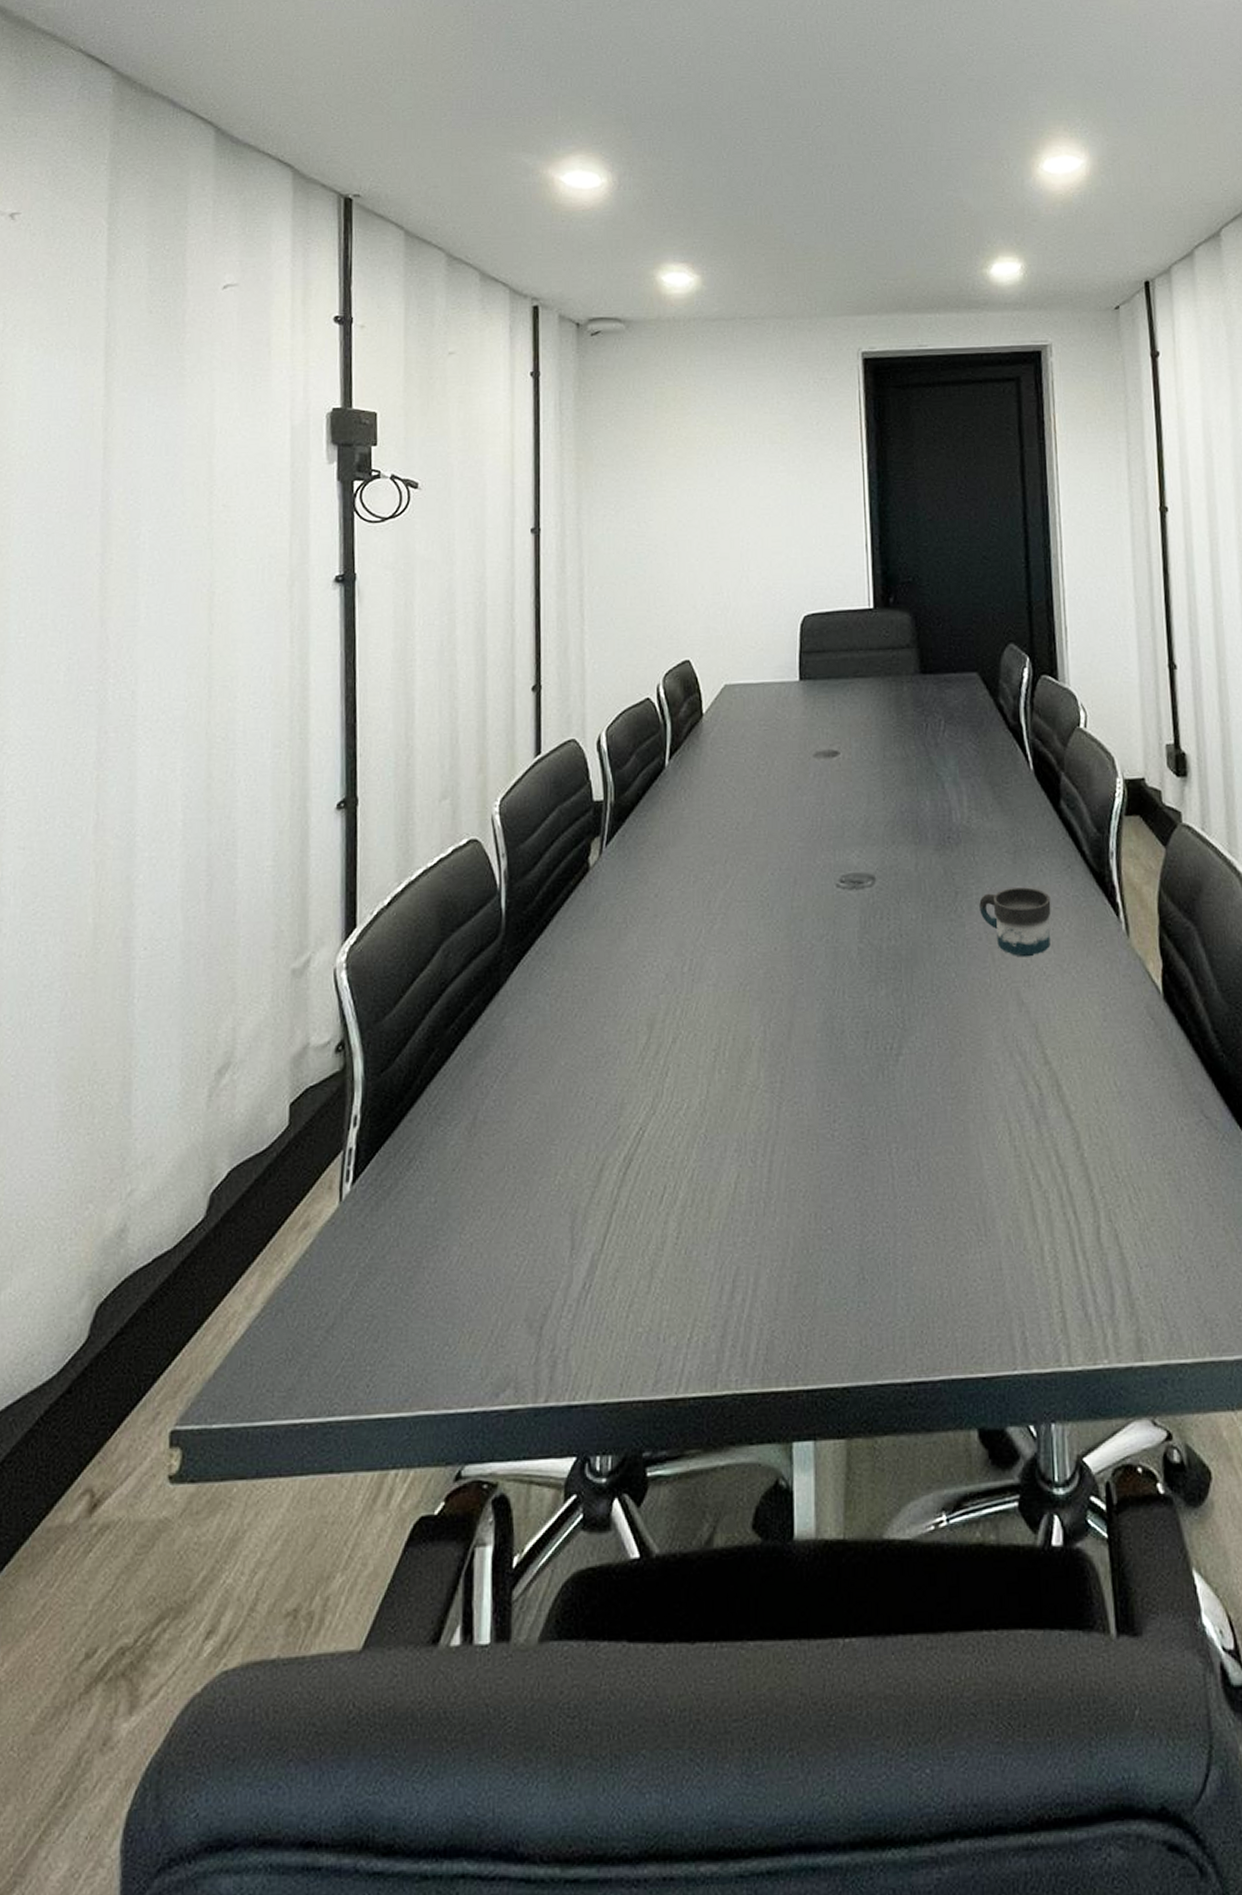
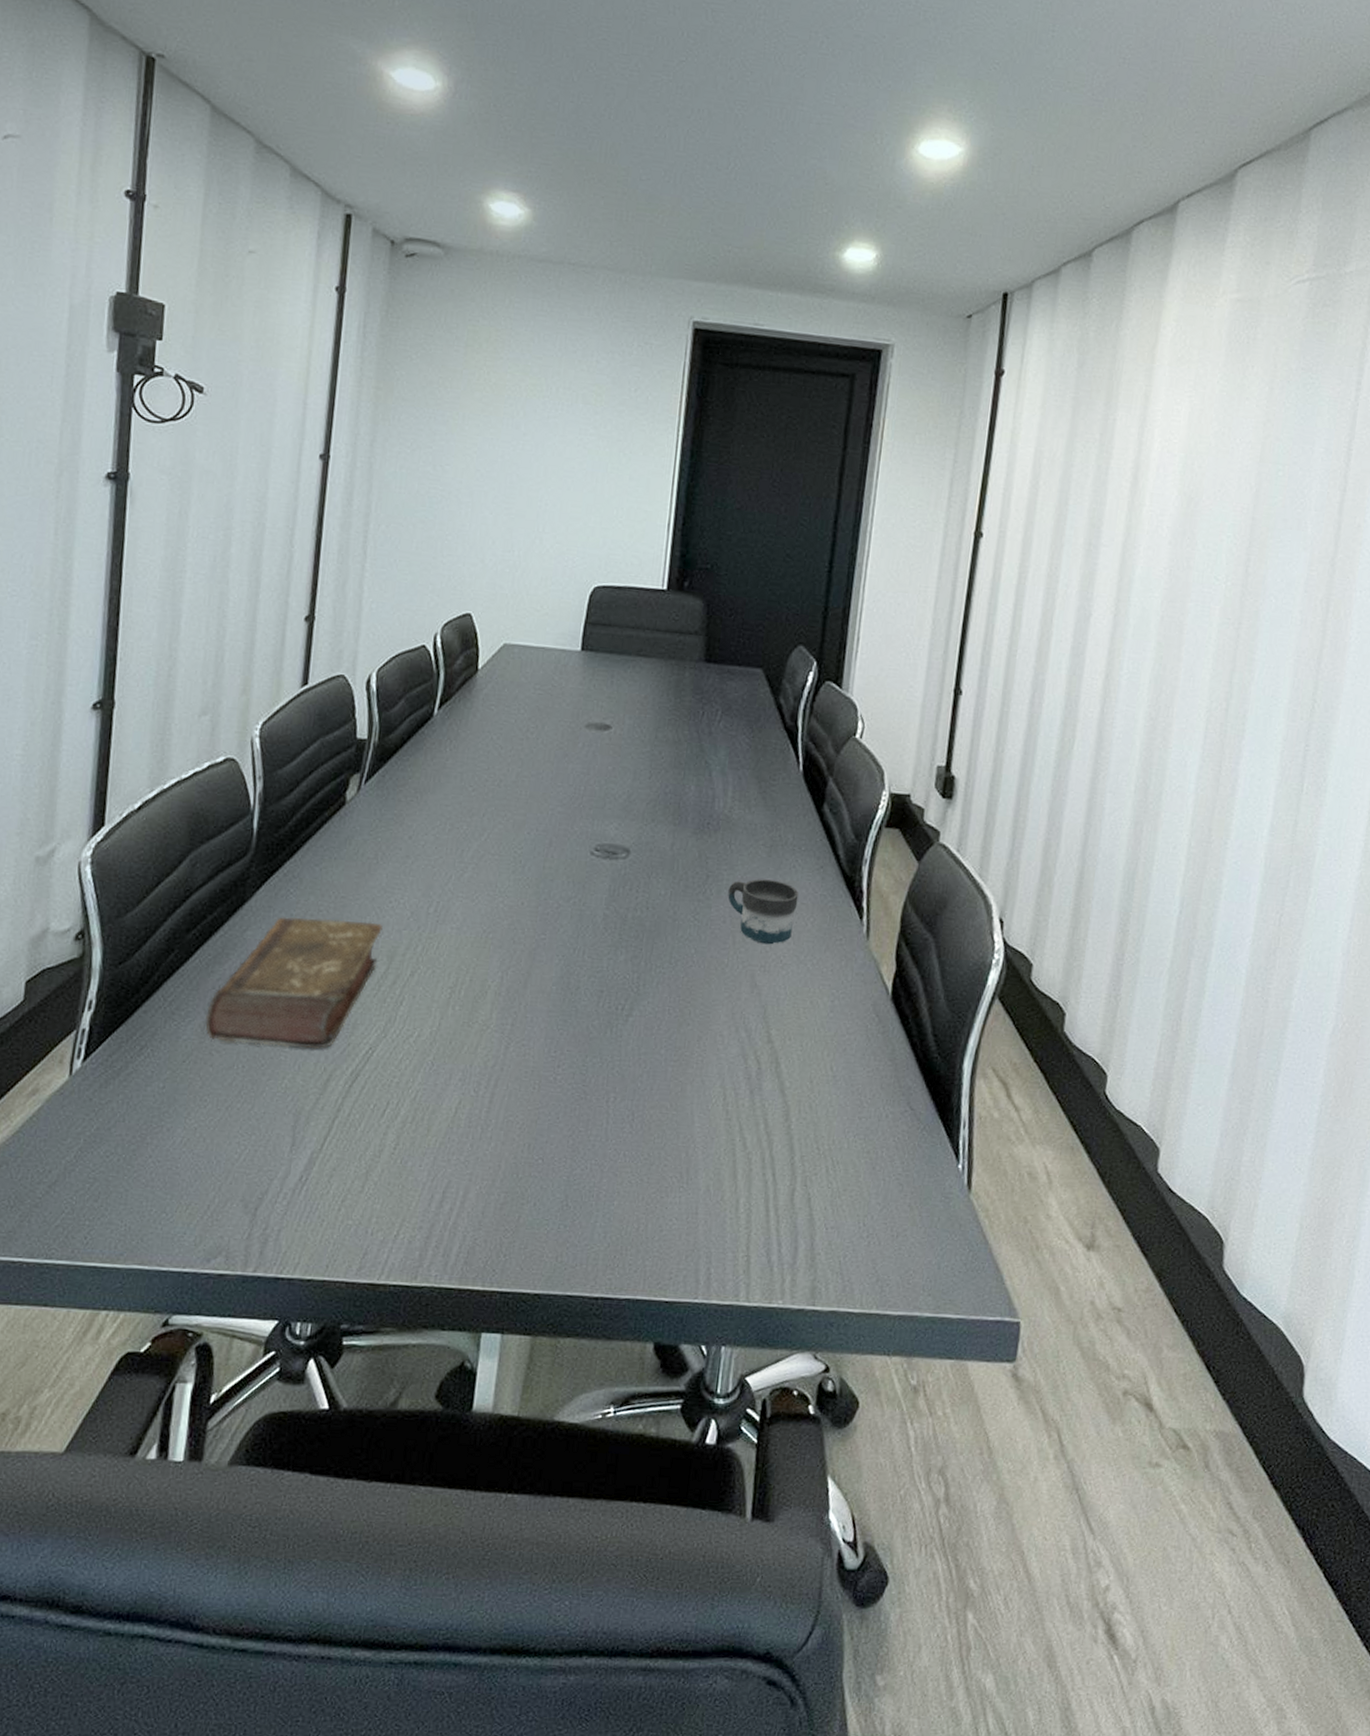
book: none [472,991,639,1142] -> present [205,916,383,1049]

